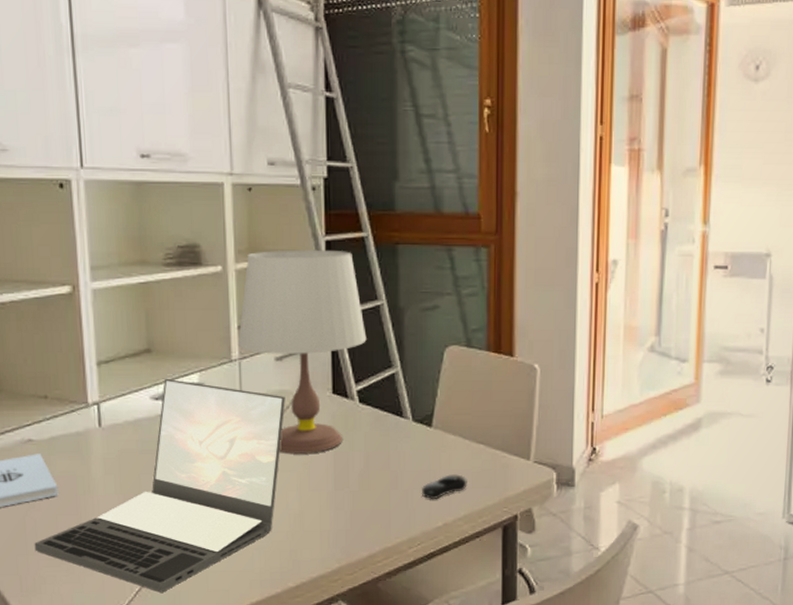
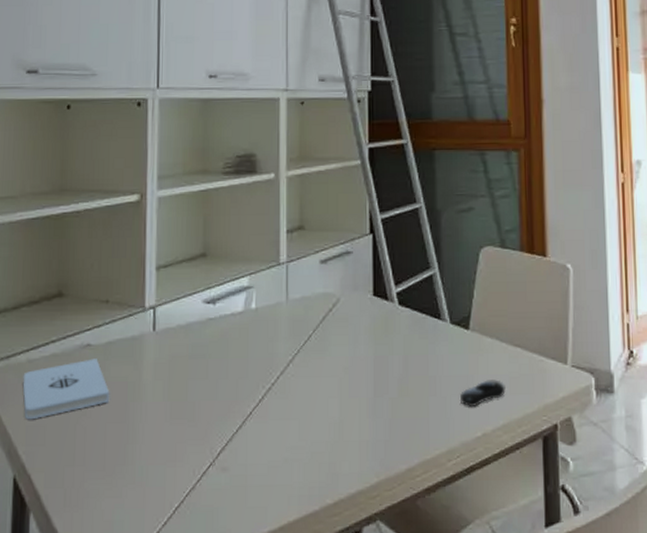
laptop: present [34,378,285,593] -> none [81,282,328,509]
table lamp: present [237,249,367,455] -> none [285,156,406,359]

